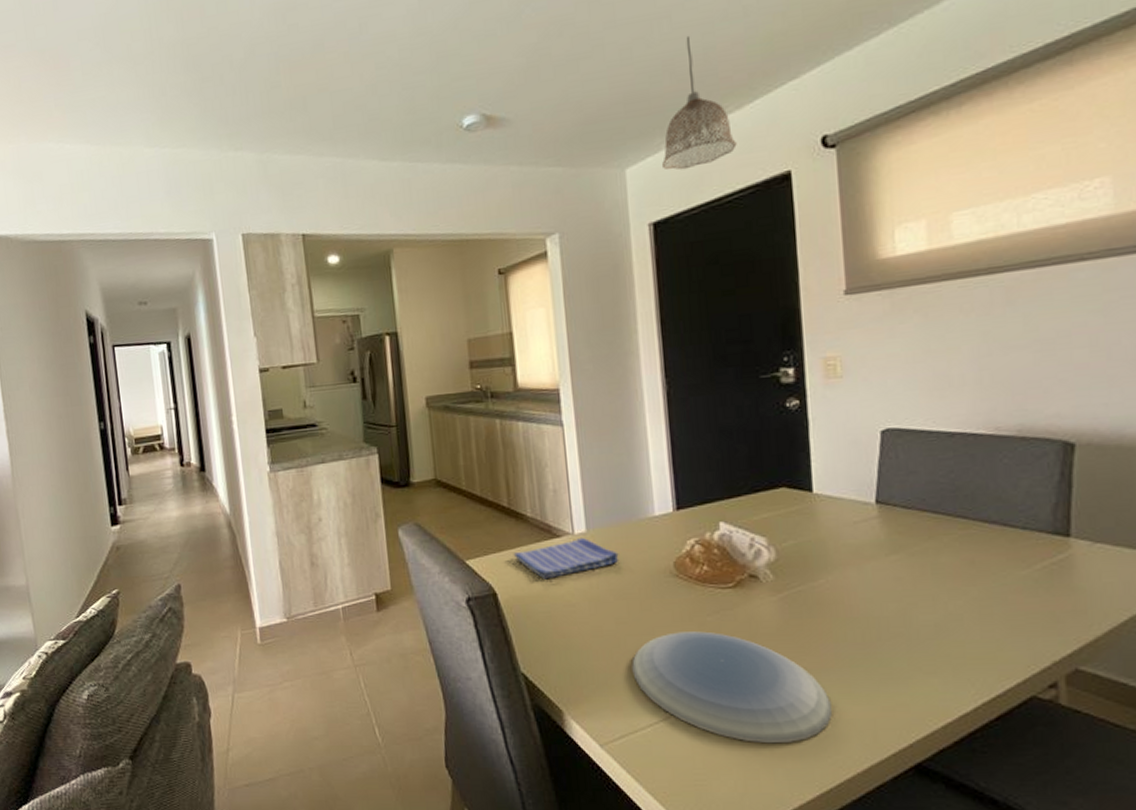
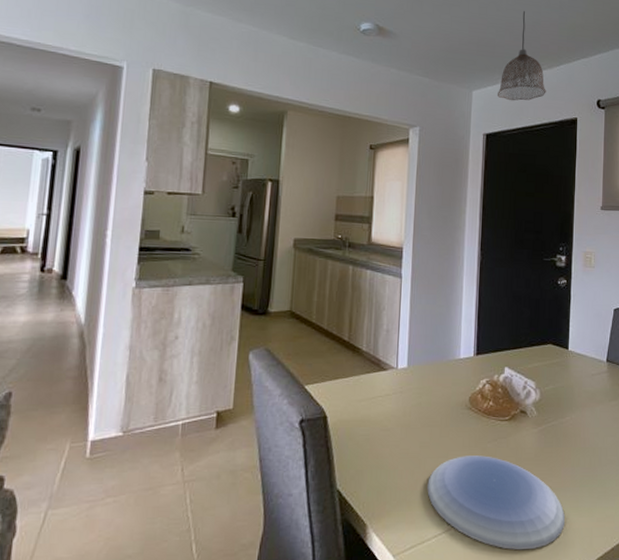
dish towel: present [513,537,619,580] -> none [346,371,430,406]

